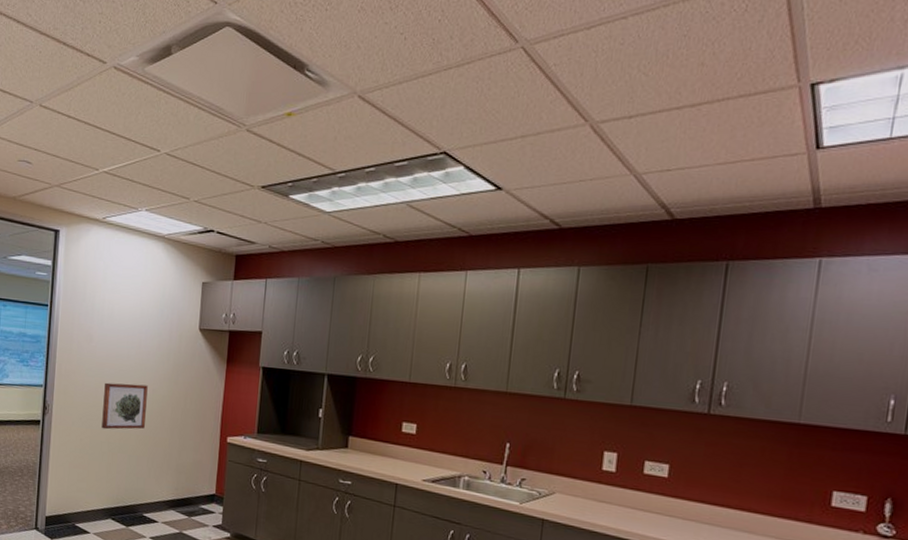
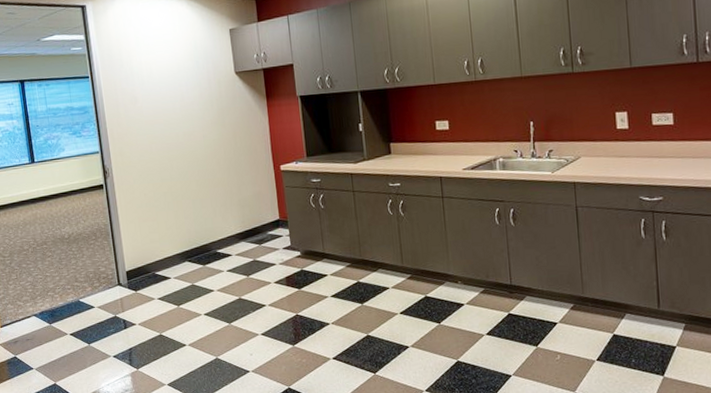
wall art: present [101,382,148,430] -> none [157,133,202,181]

